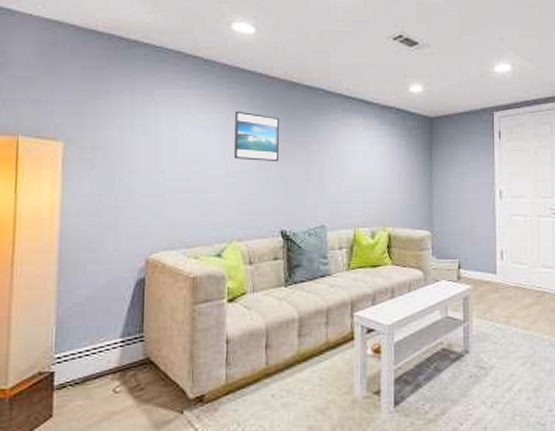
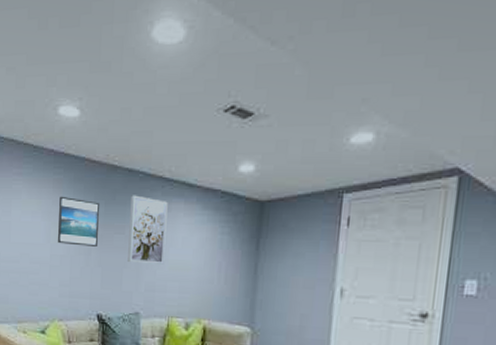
wall art: none [311,111,348,177] -> present [128,195,168,265]

